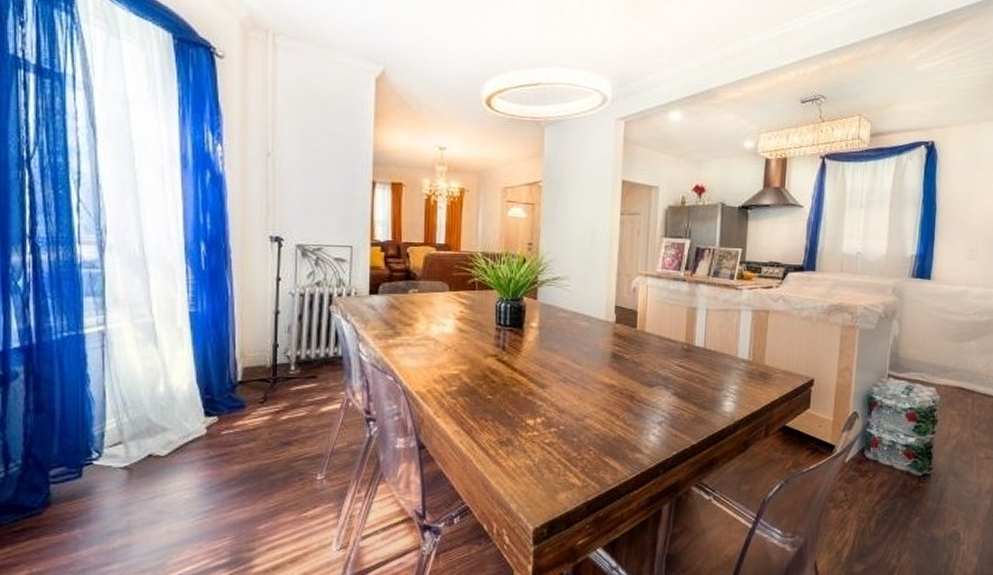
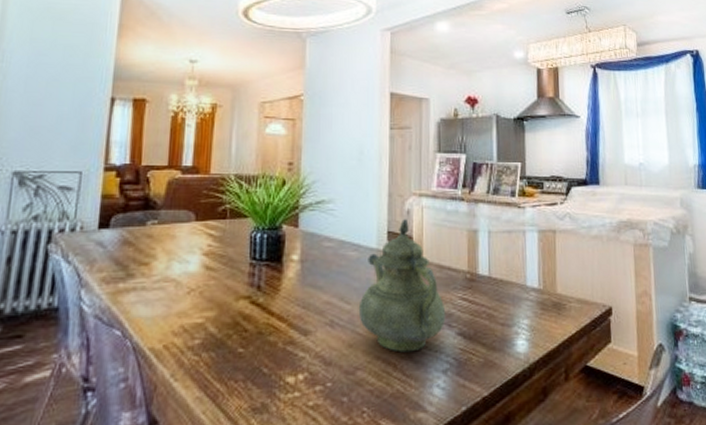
teapot: none [588,296,664,406] -> present [358,219,446,353]

